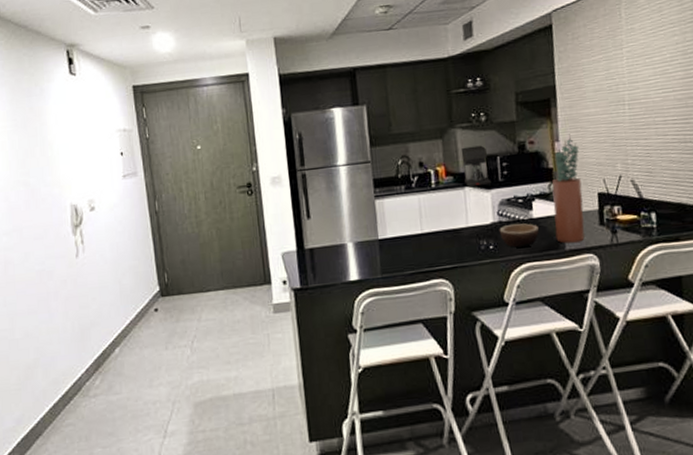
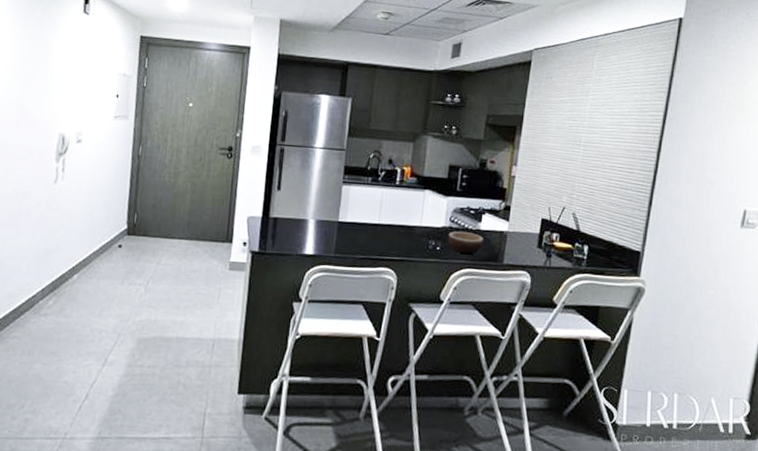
coffee maker: present [461,145,492,188] -> none [426,154,451,192]
vase: present [552,135,585,244] -> none [497,162,533,260]

